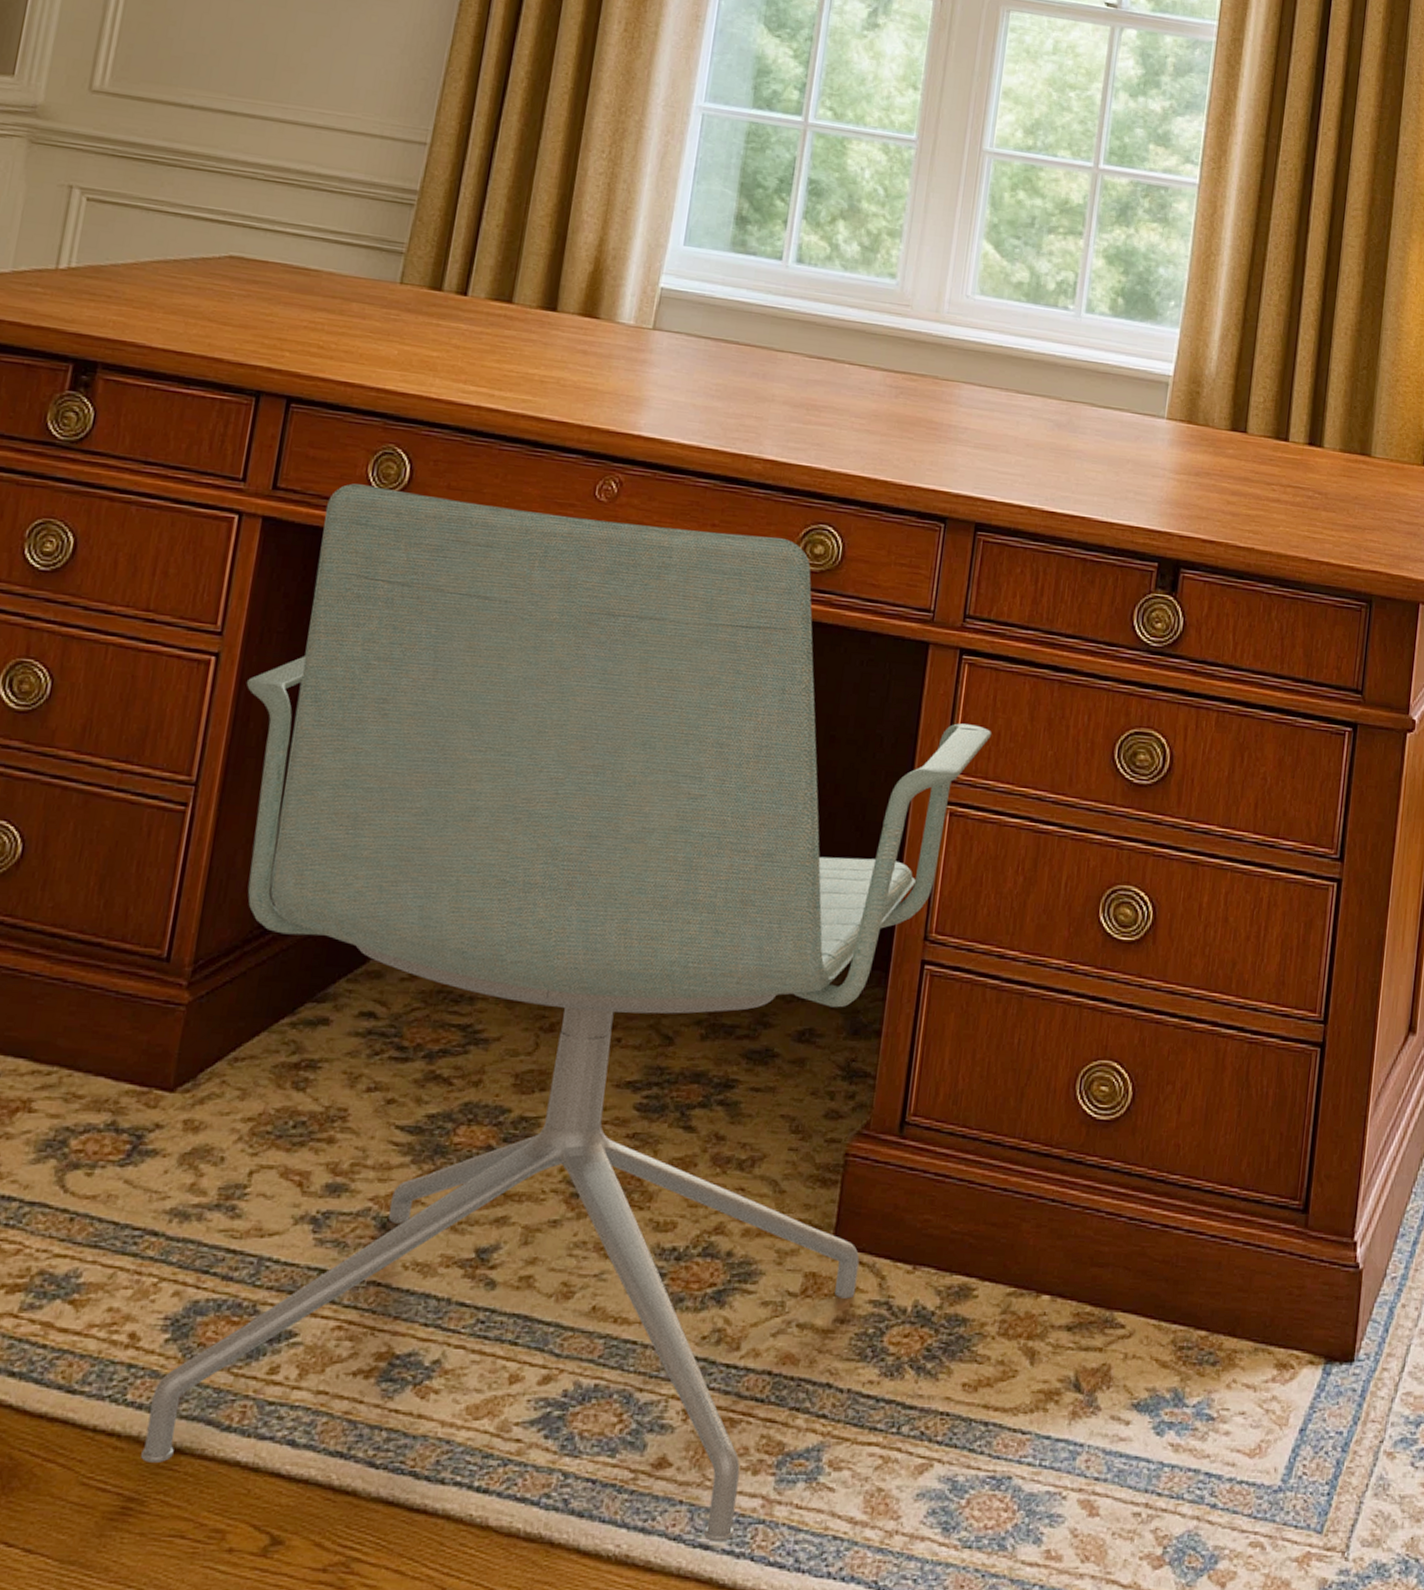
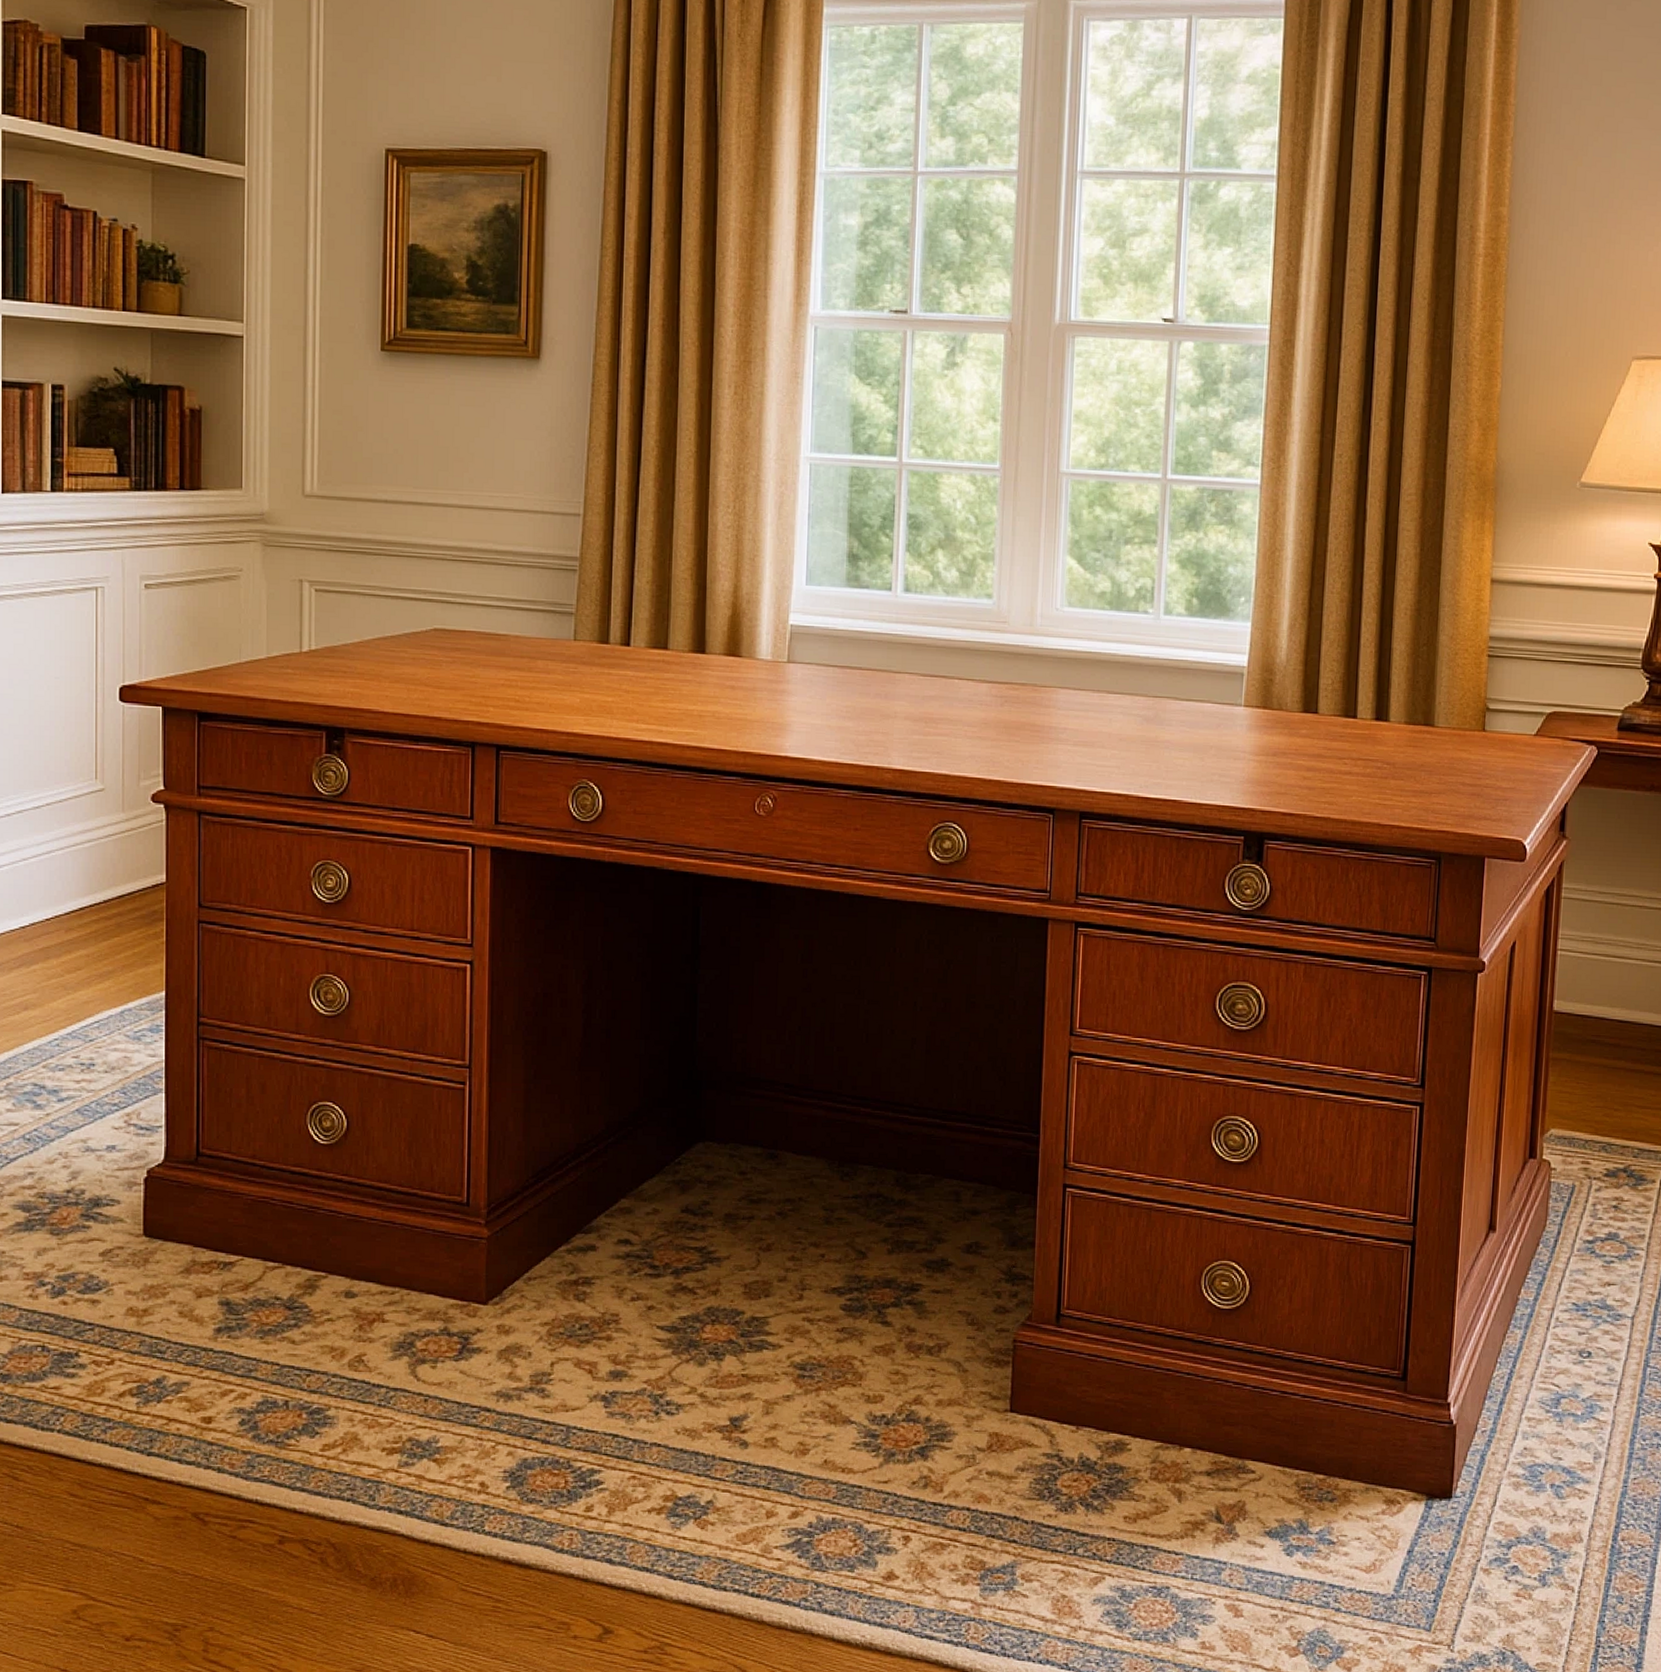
office chair: present [141,483,992,1543] -> none [496,815,1109,1634]

